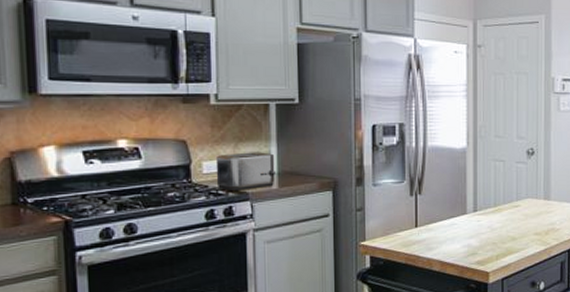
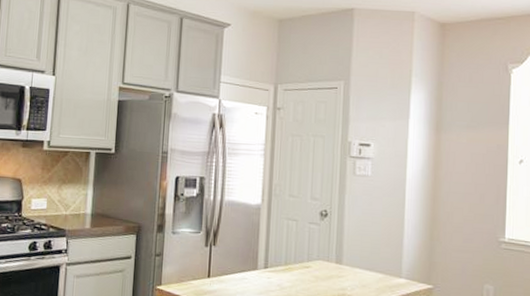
toaster: present [215,152,275,192] -> none [41,193,90,228]

